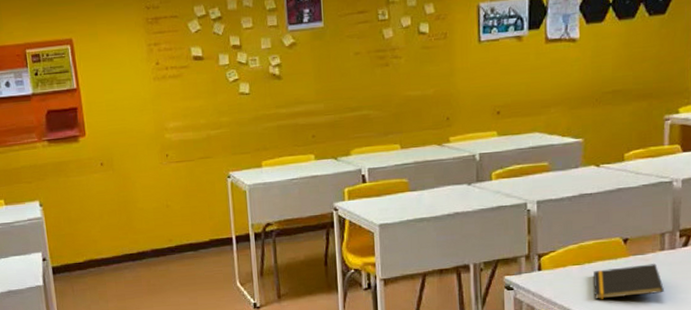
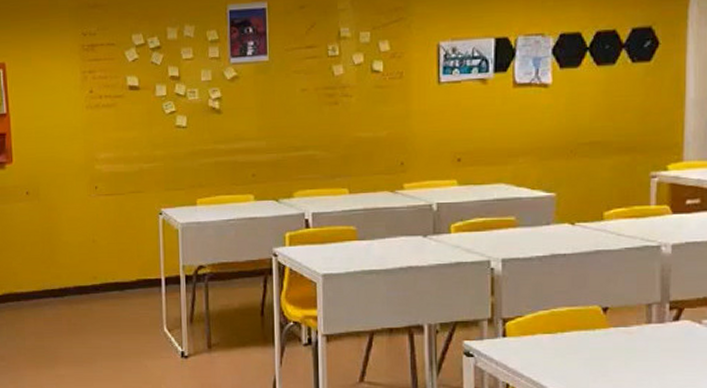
notepad: present [593,264,664,300] -> none [566,338,651,374]

